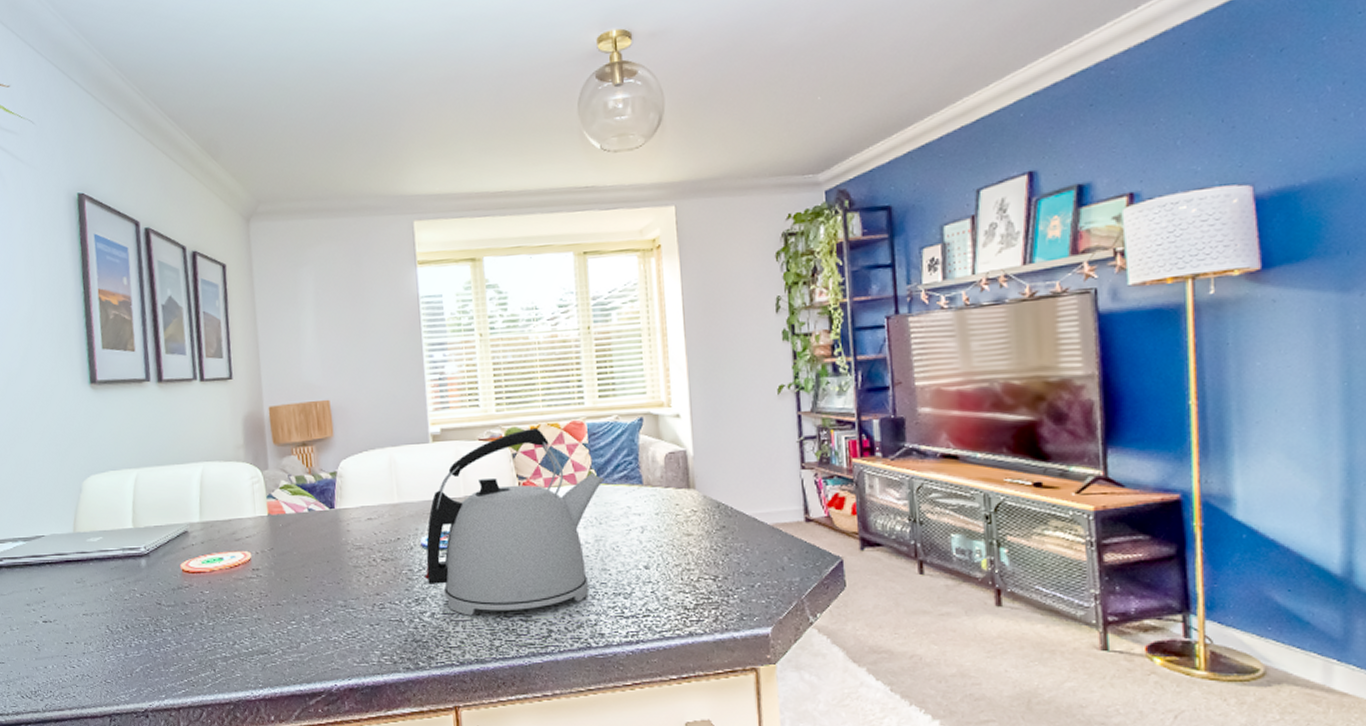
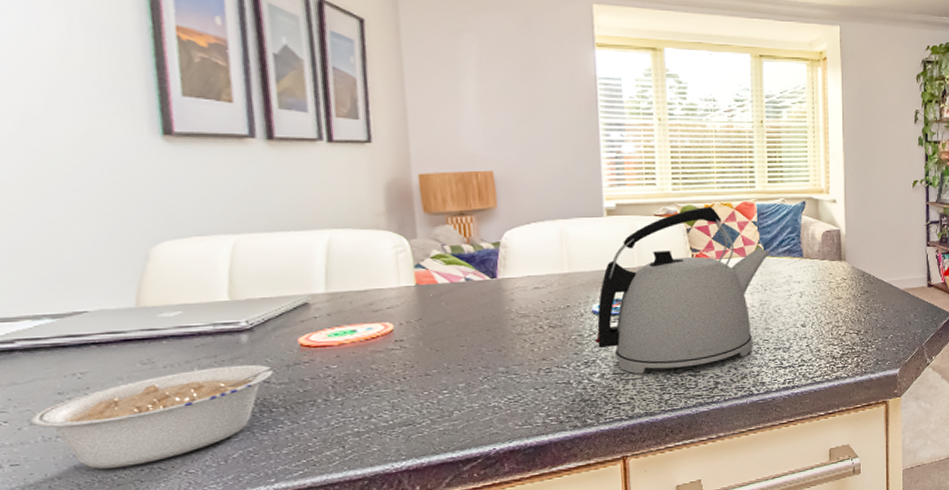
legume: none [11,576,190,672] -> present [31,351,312,469]

